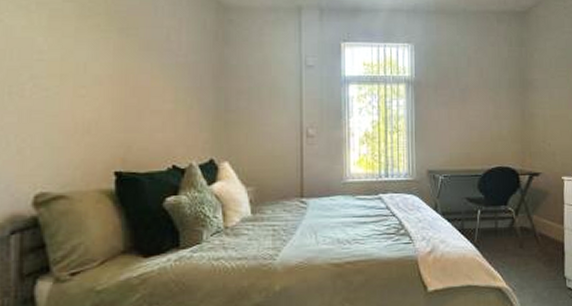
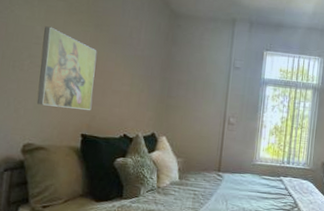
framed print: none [47,36,125,140] -> present [36,26,97,110]

